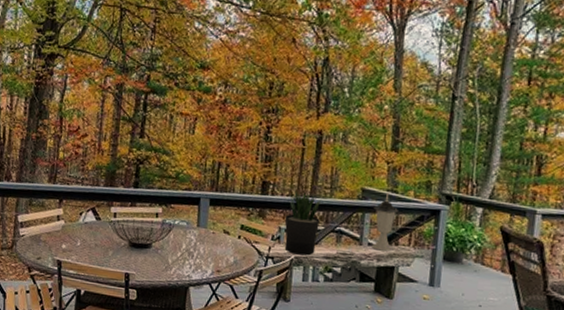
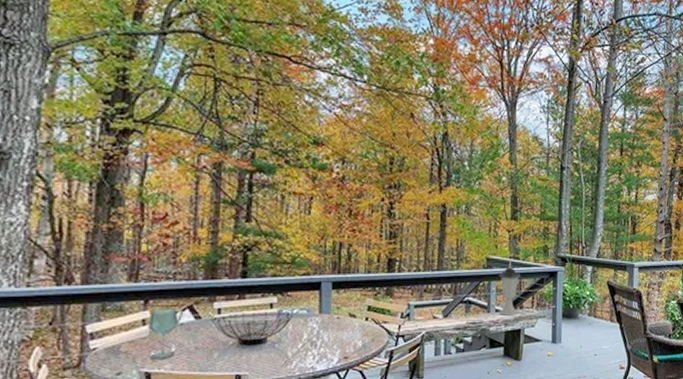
wine glass: none [61,208,84,251] -> present [147,308,179,359]
planter: present [284,187,321,256] -> none [413,262,448,330]

